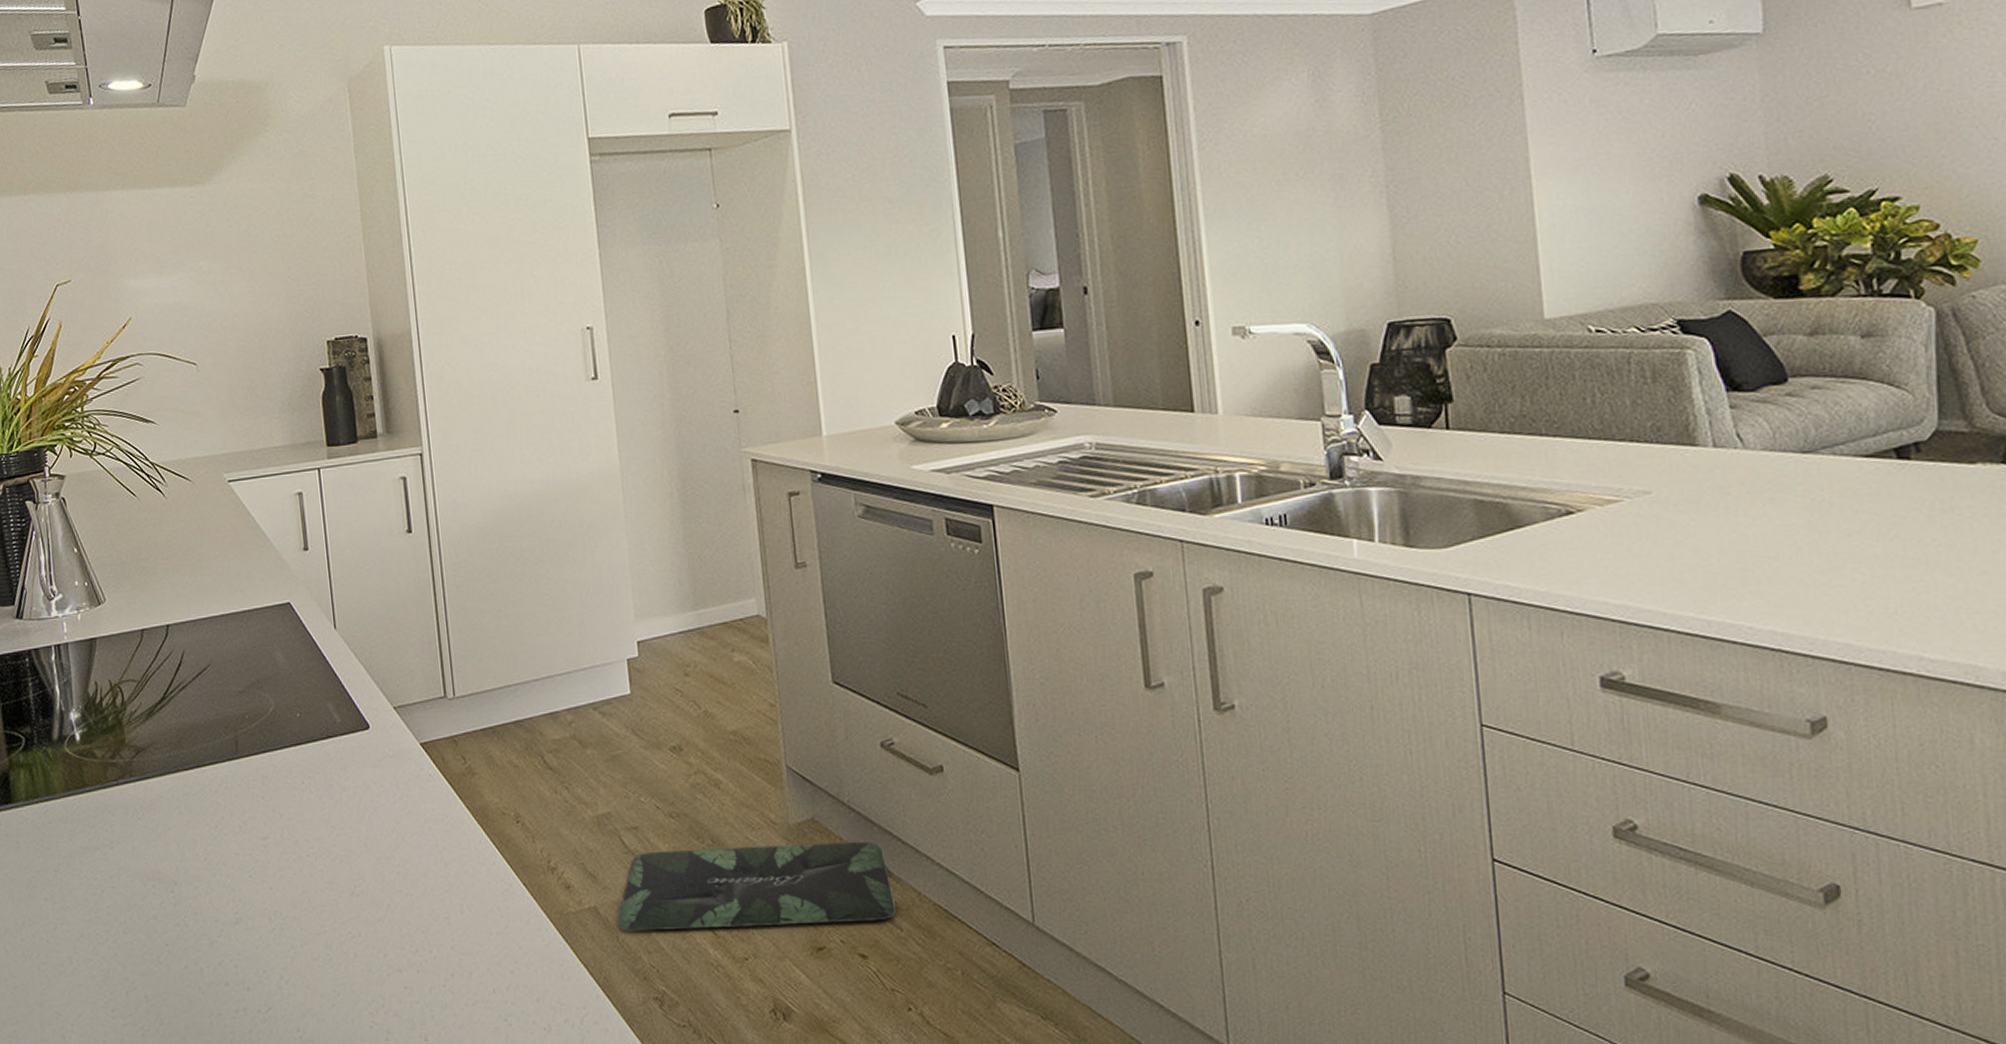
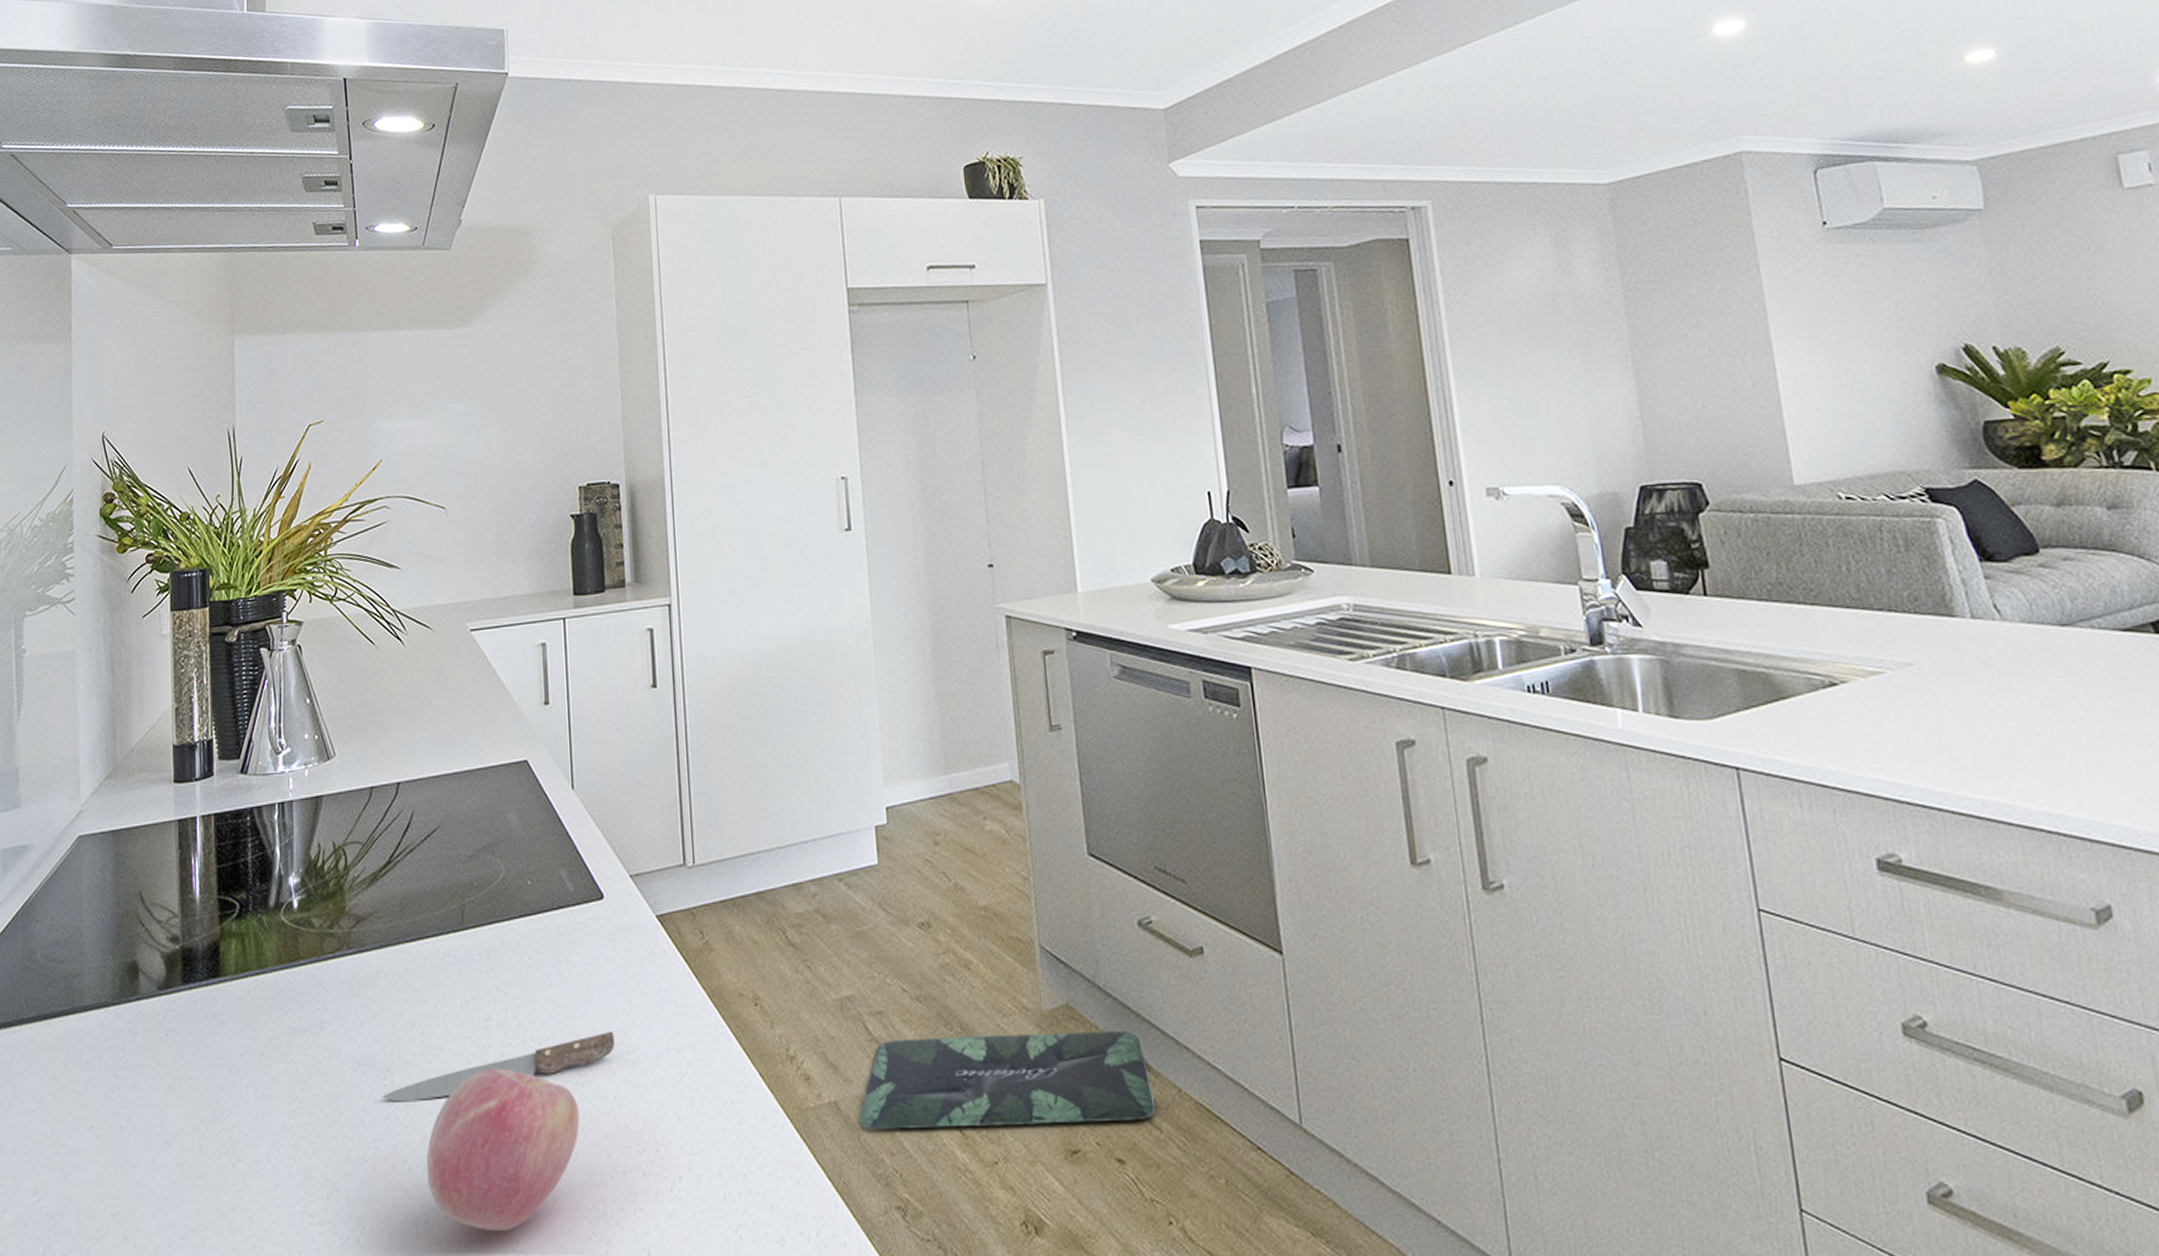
kitchen knife: none [171,847,386,912] -> present [382,1031,615,1102]
apple: none [215,881,357,1021] -> present [426,1068,580,1231]

